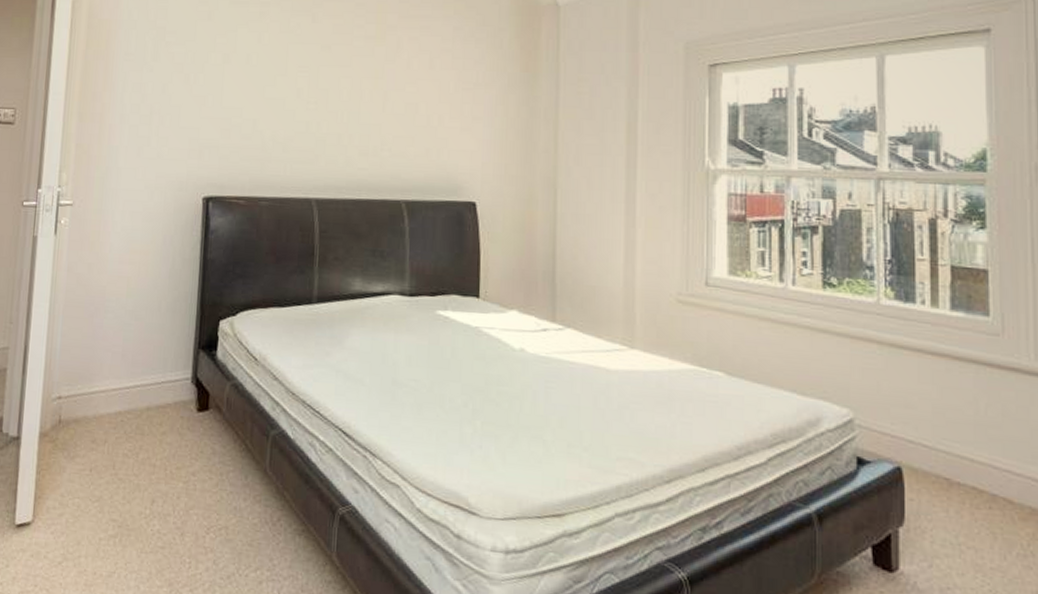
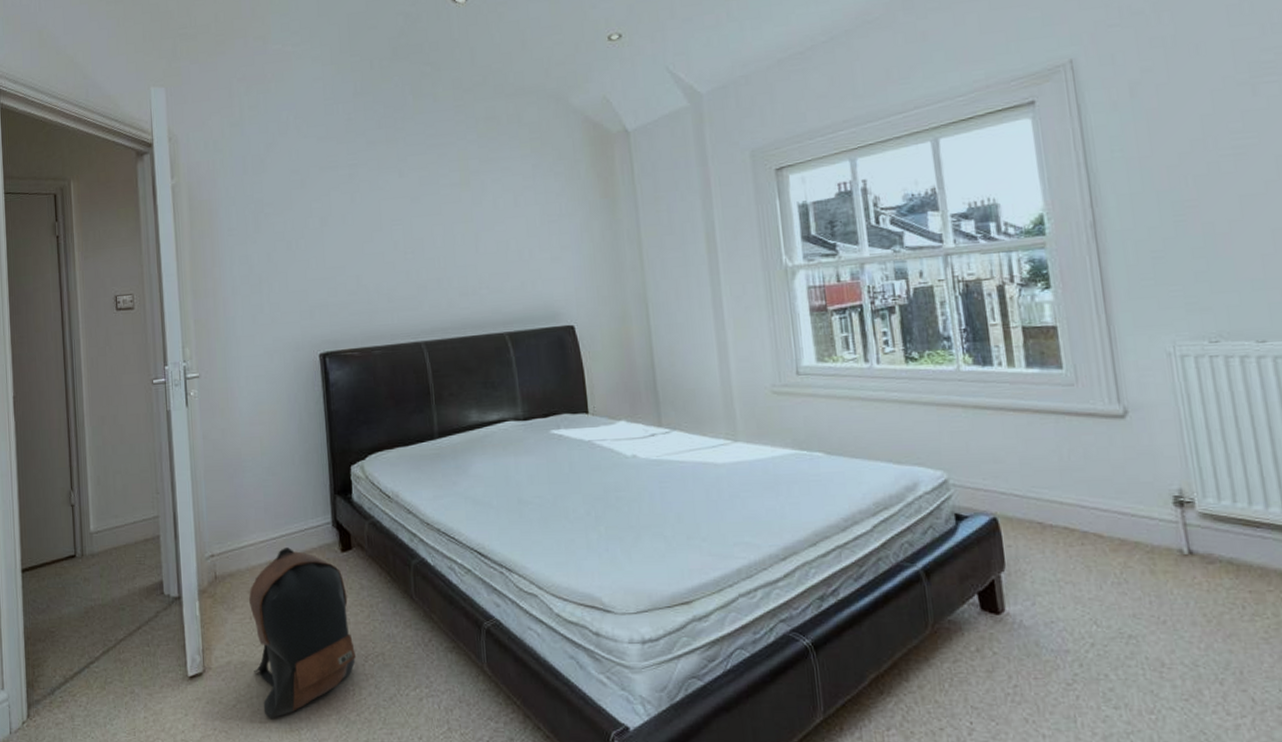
backpack: none [86,399,198,583] -> present [249,547,357,719]

